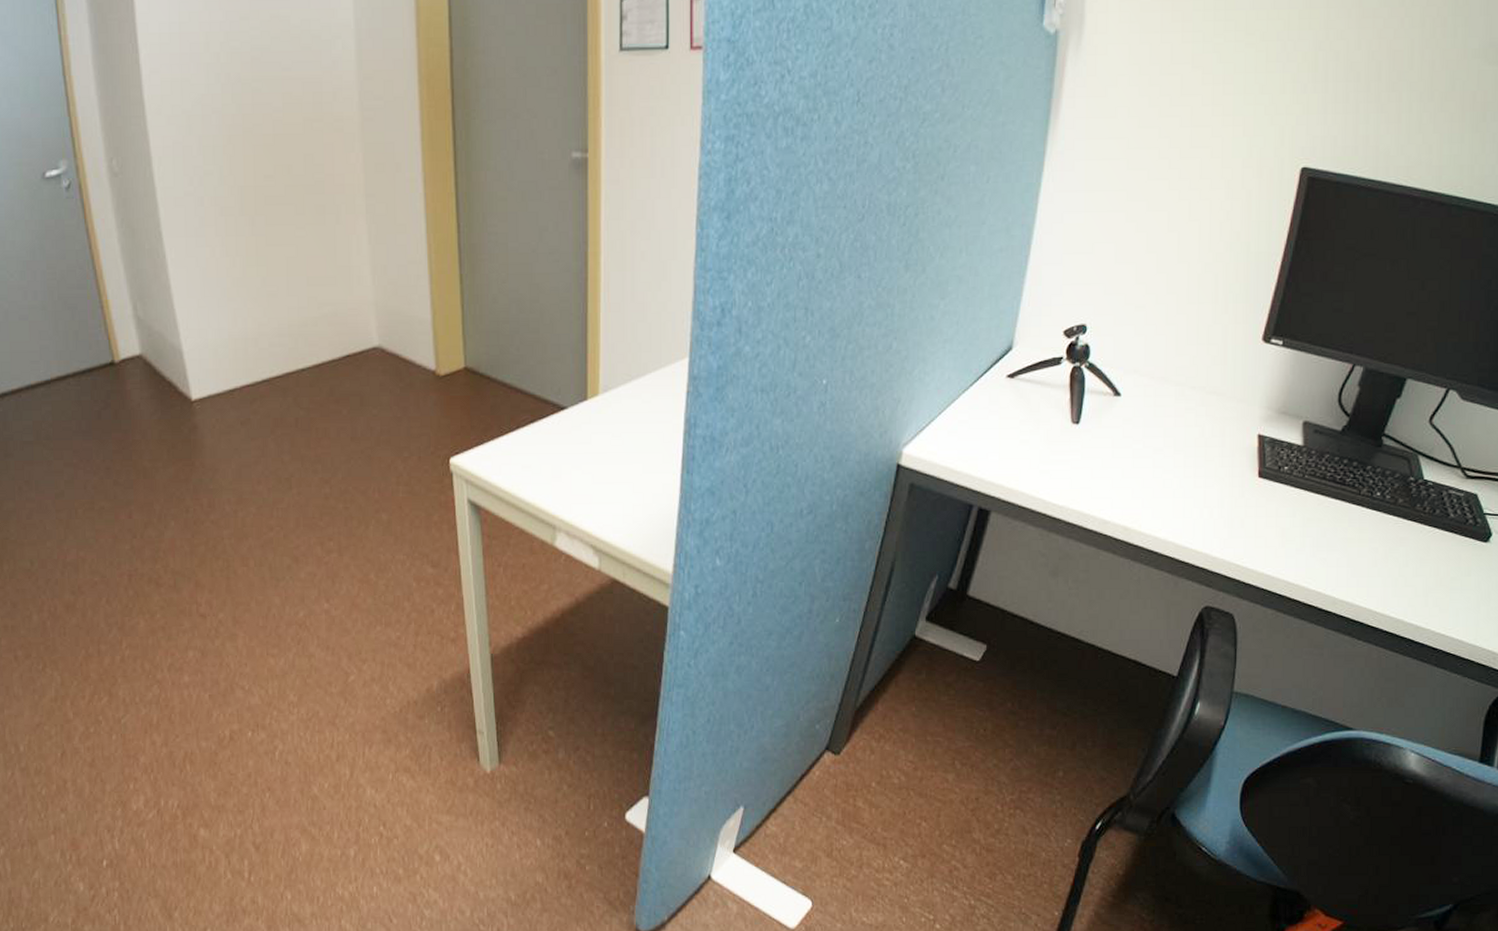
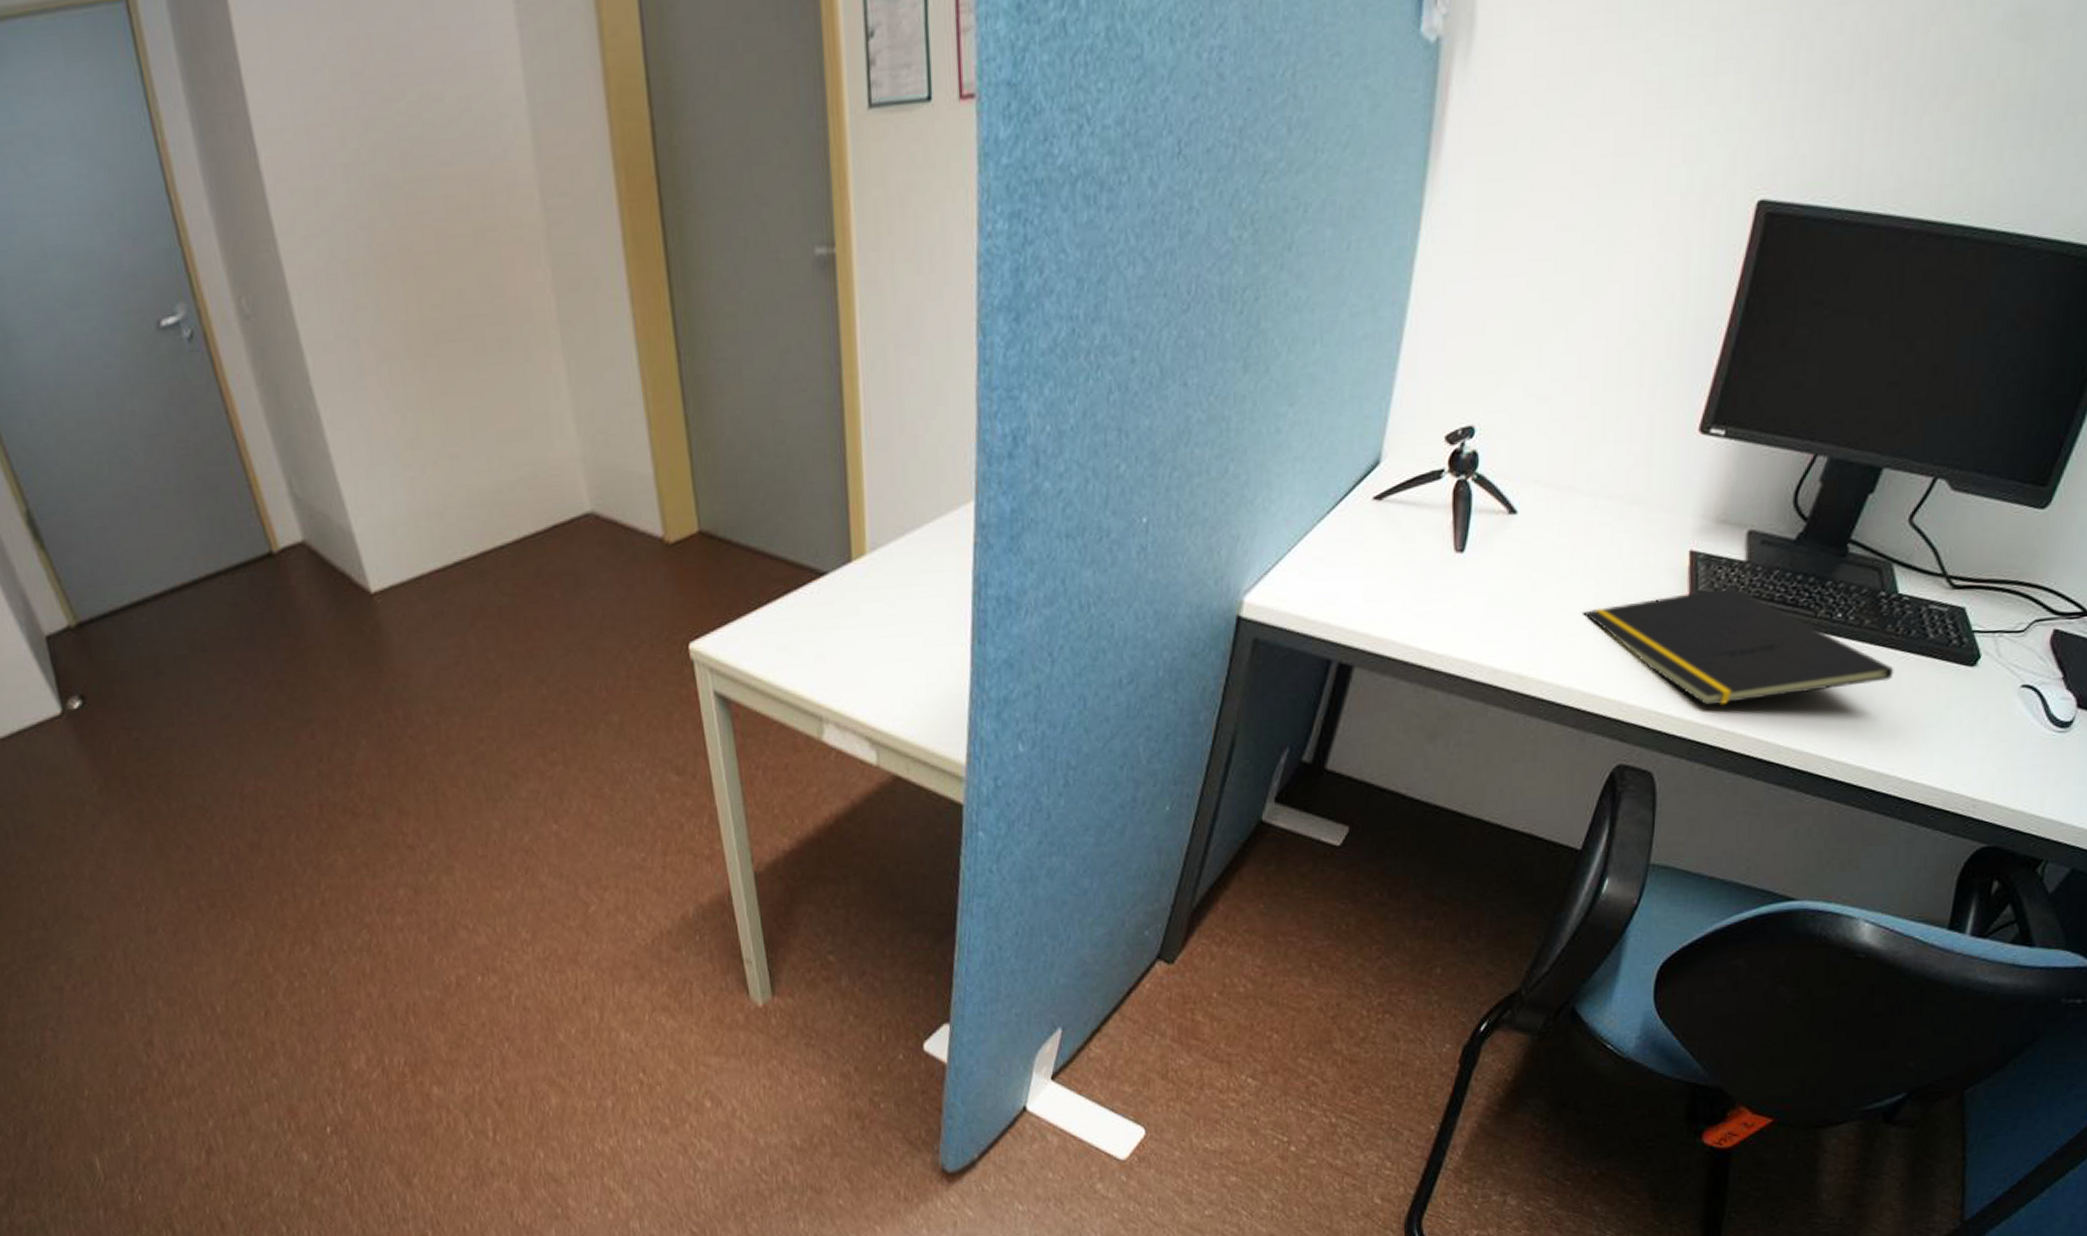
notepad: none [1173,466,1424,562] -> present [1581,587,1894,706]

